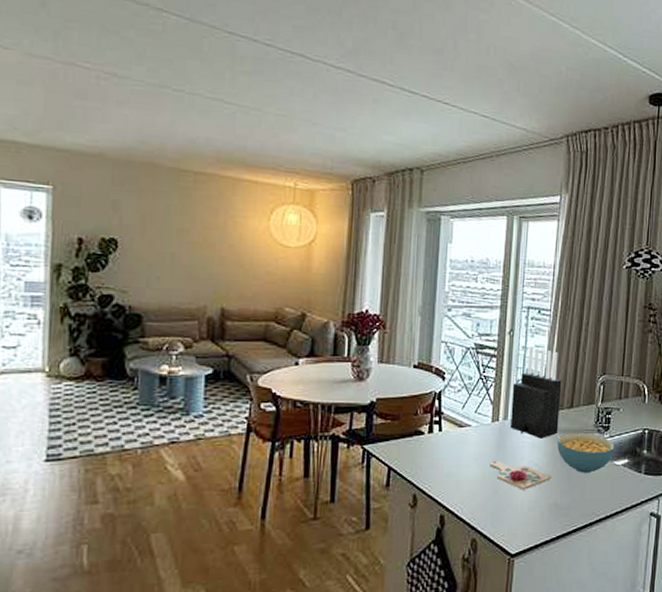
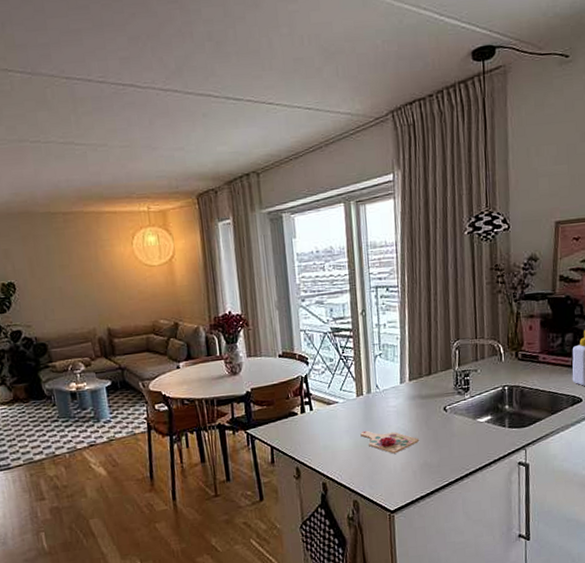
knife block: present [510,347,562,439] -> none [371,323,420,407]
cereal bowl: present [557,433,614,473] -> none [421,396,476,433]

